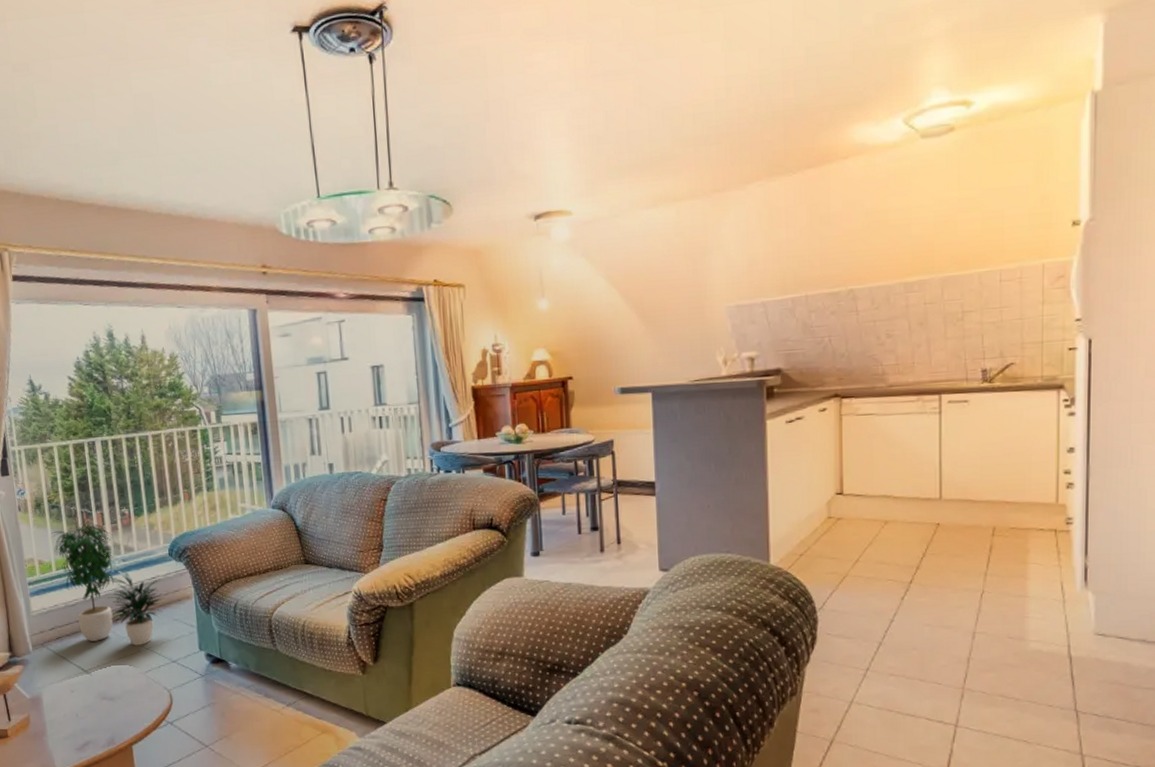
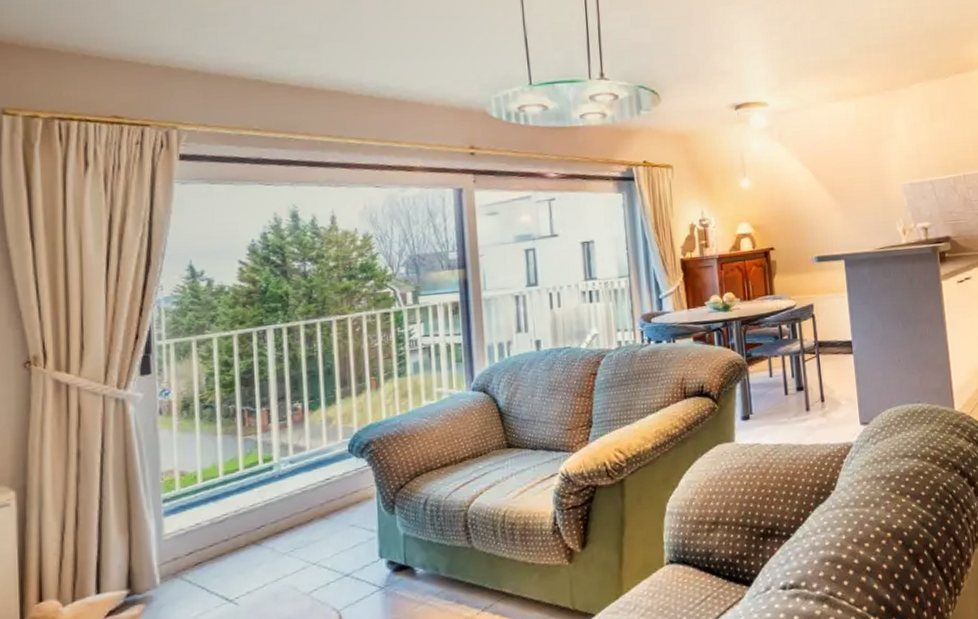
potted plant: present [52,518,164,646] -> none [201,417,340,564]

